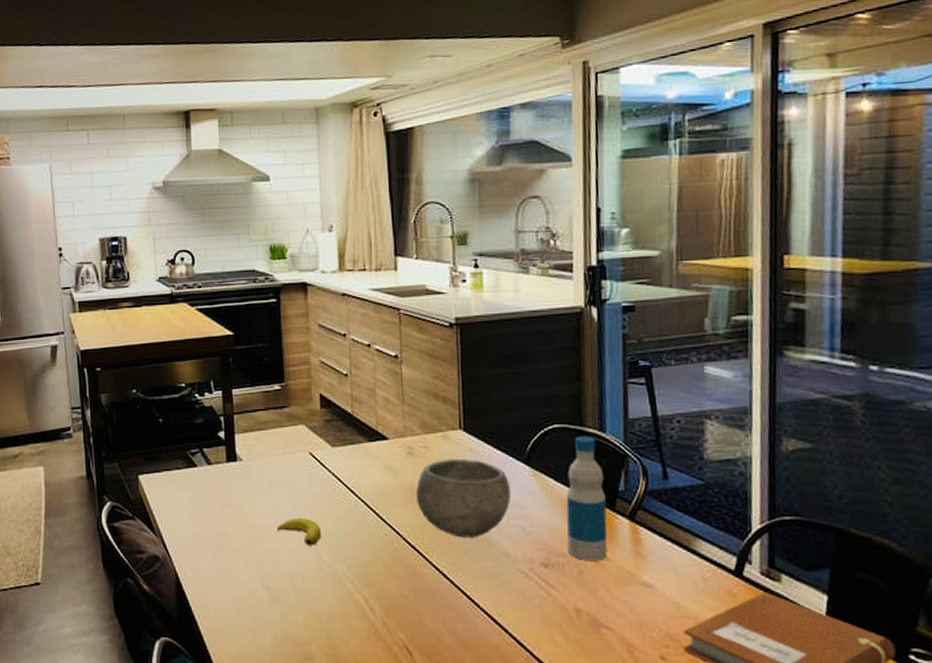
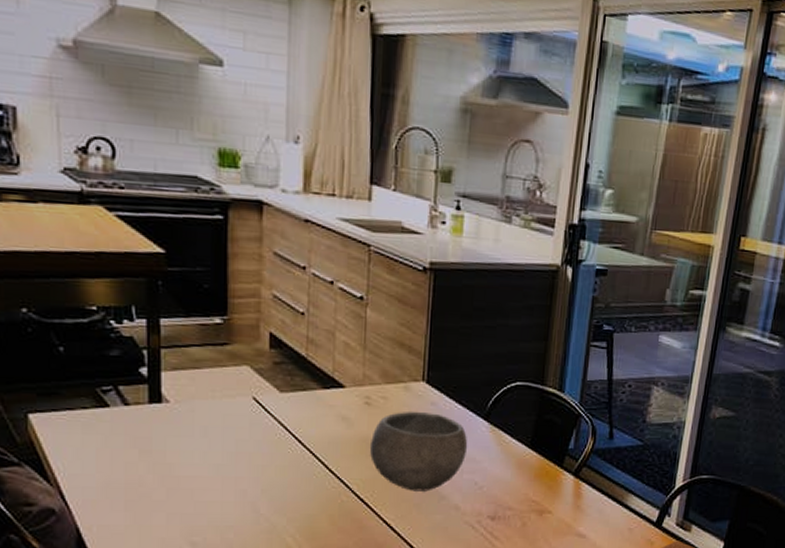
banana: present [276,517,322,546] -> none [207,467,261,498]
bottle: present [566,436,608,560] -> none [514,394,557,513]

